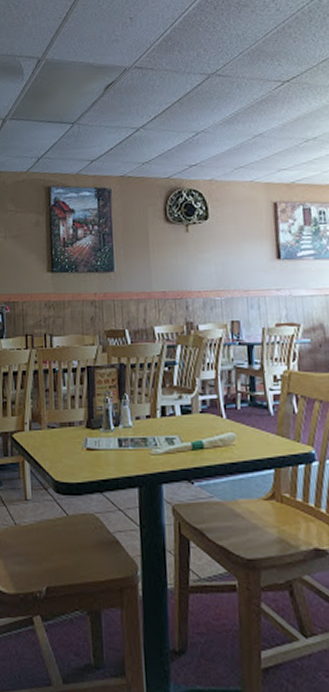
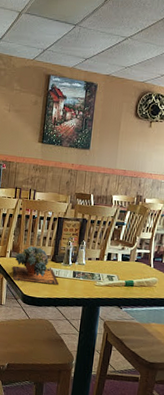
succulent plant: none [35,411,100,462] -> present [12,246,59,285]

